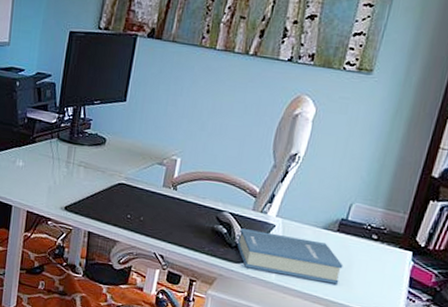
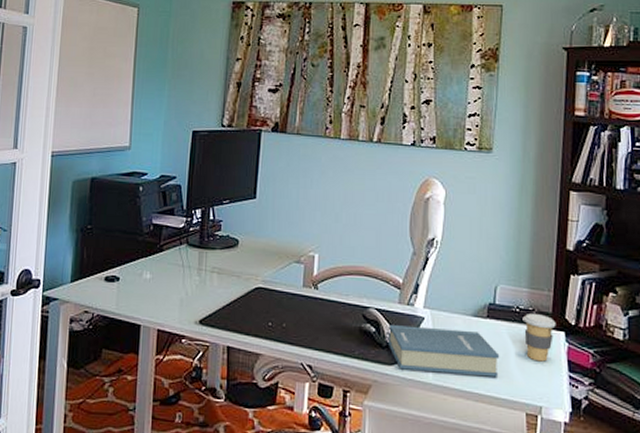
coffee cup: none [371,232,405,276] -> present [522,314,556,362]

